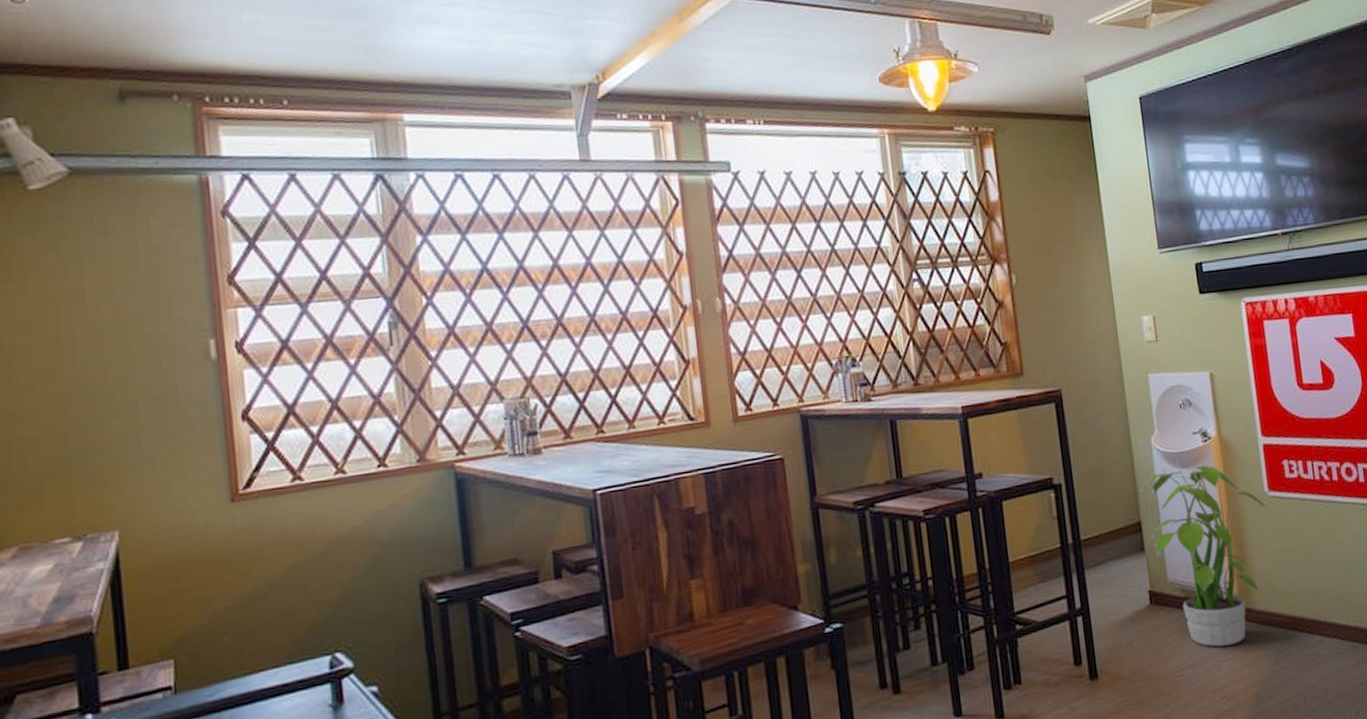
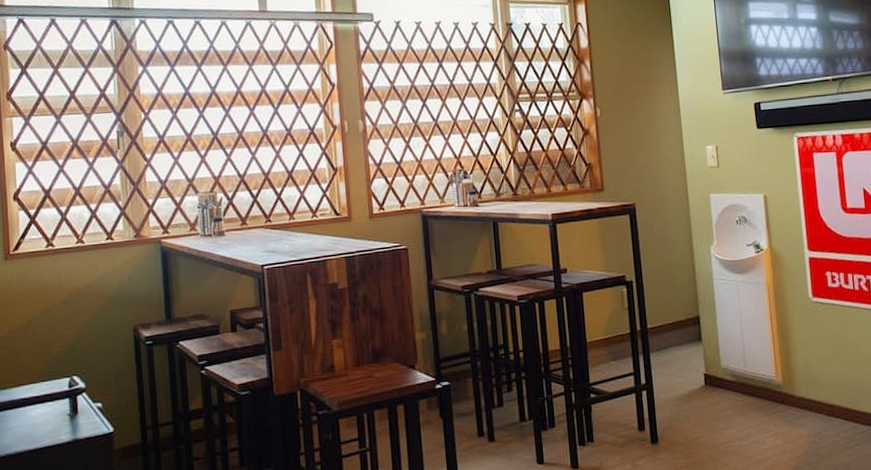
potted plant: present [1139,460,1266,647] -> none [699,267,809,425]

